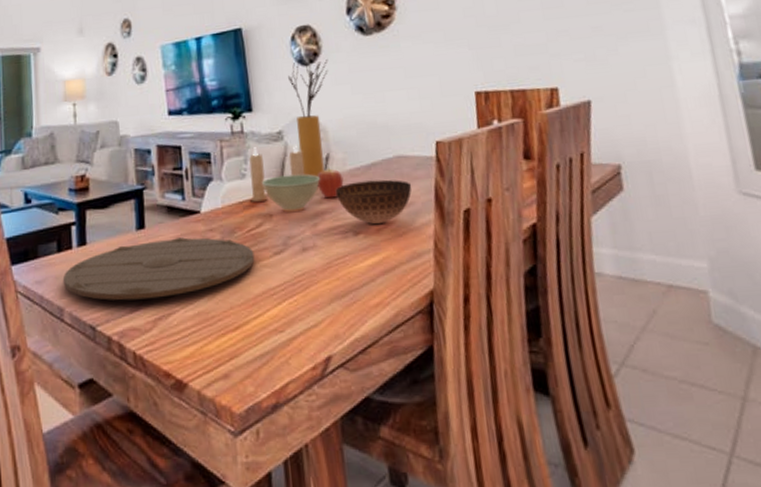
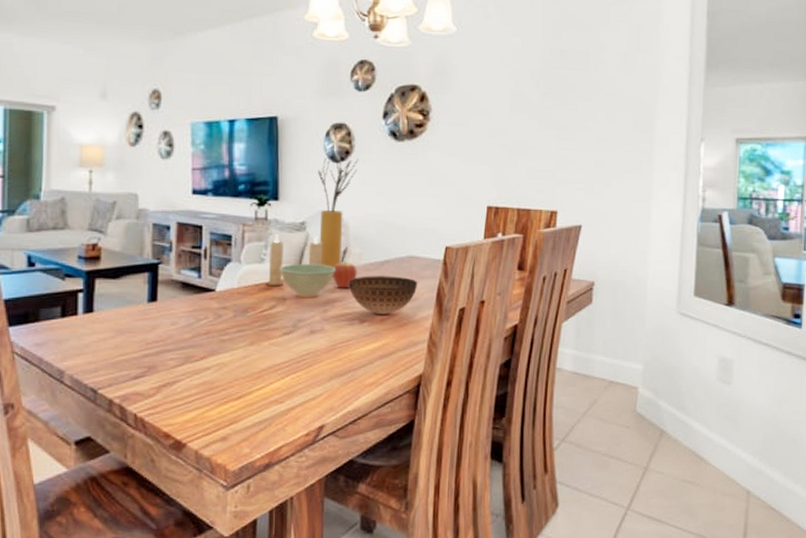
placemat: present [62,237,255,301] -> none [65,313,264,367]

